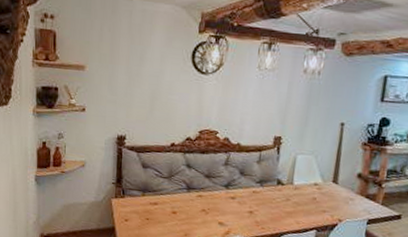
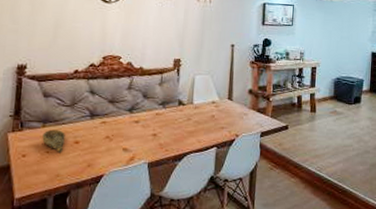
decorative bowl: none [142,198,163,220] -> present [42,129,65,152]

